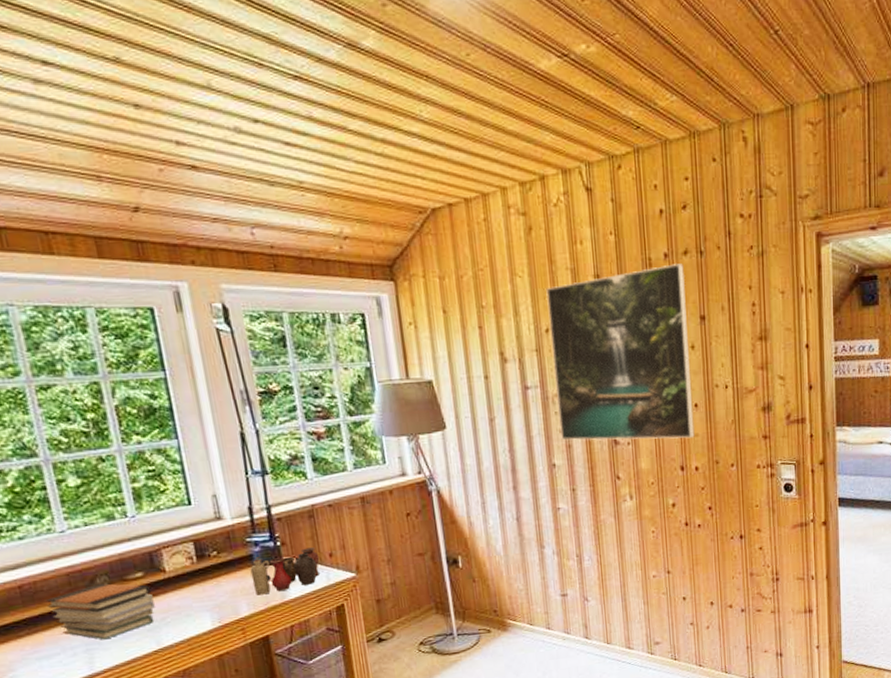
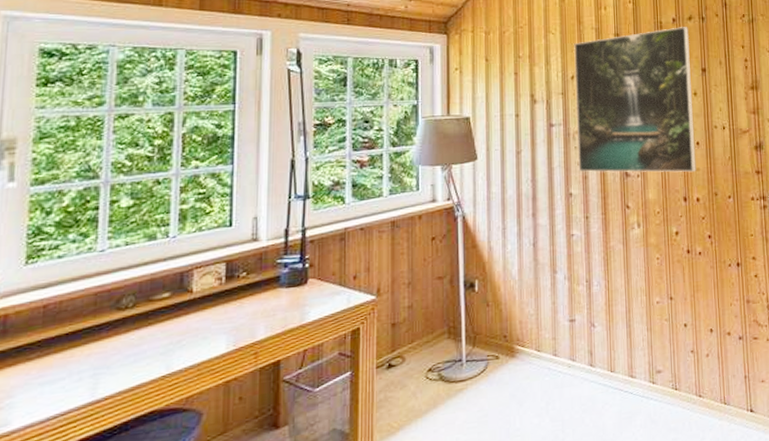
book stack: present [45,583,155,640] -> none [65,303,174,364]
vase: present [250,547,320,596] -> none [275,269,344,318]

